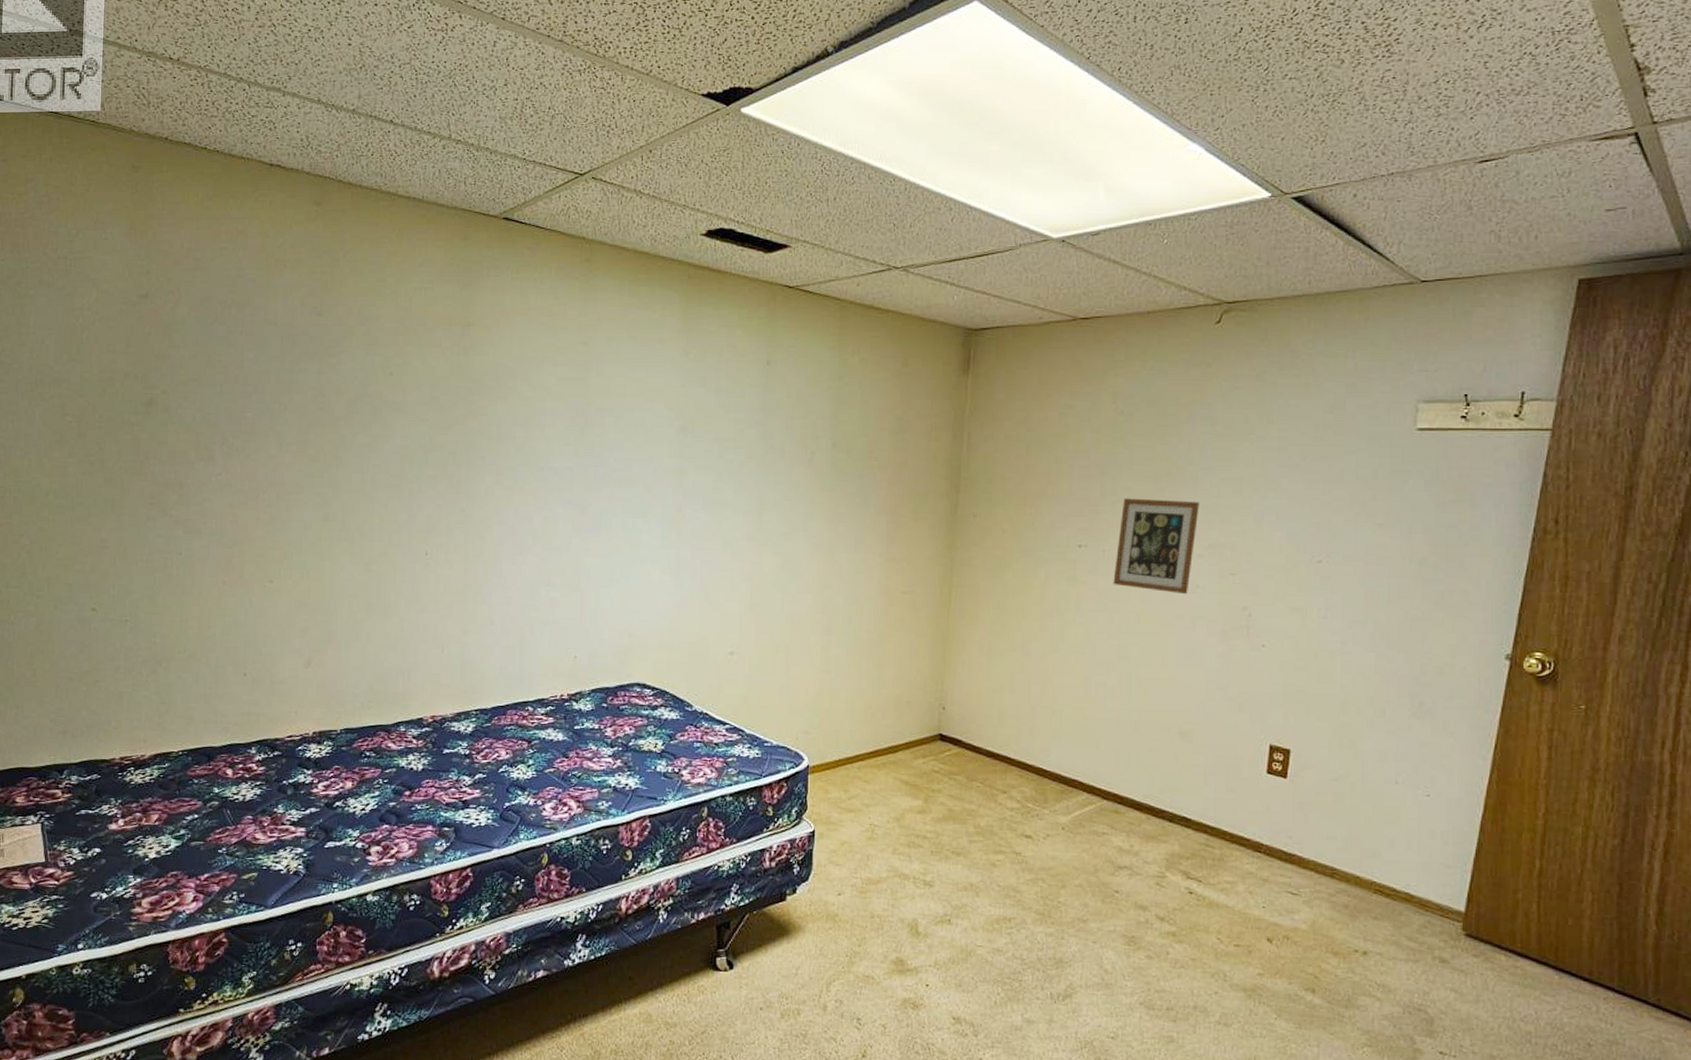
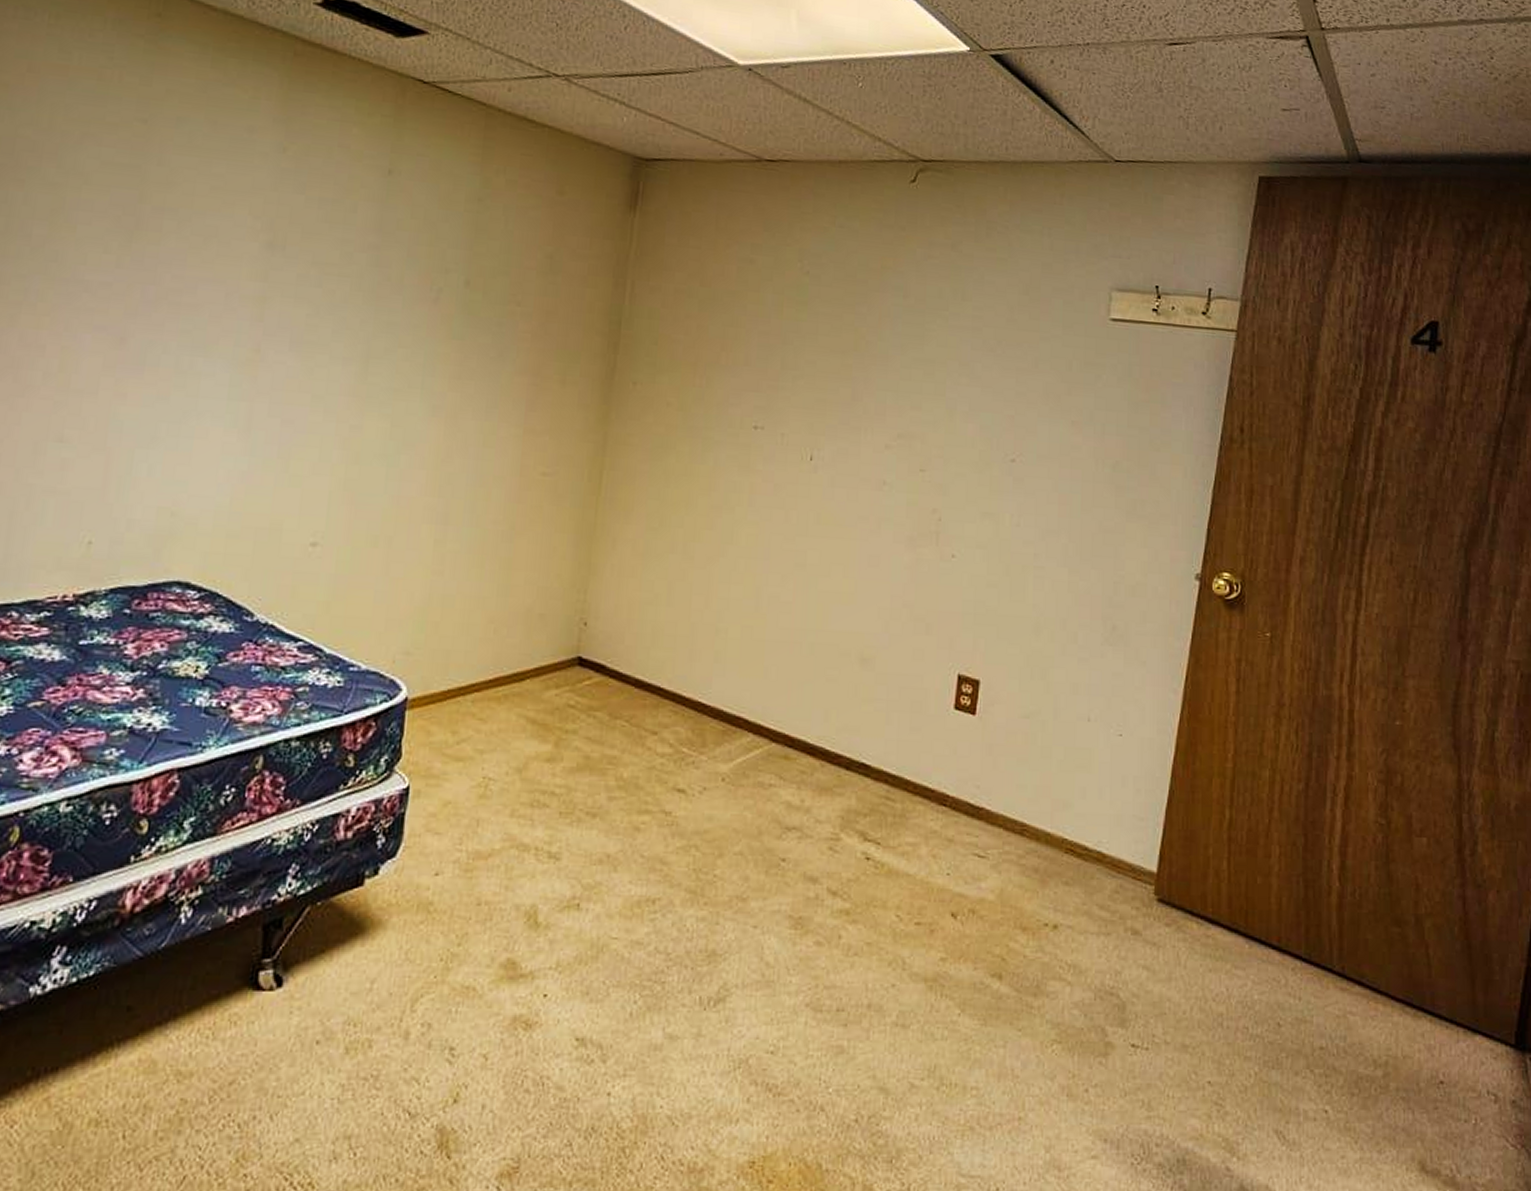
picture frame: present [1113,498,1200,595] -> none [791,374,889,492]

